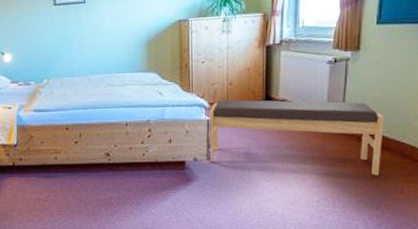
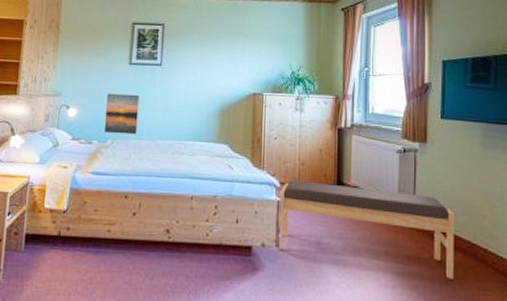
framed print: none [36,34,70,74] -> present [103,93,140,135]

